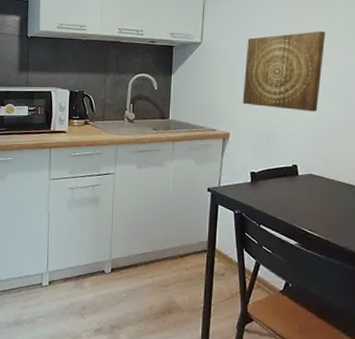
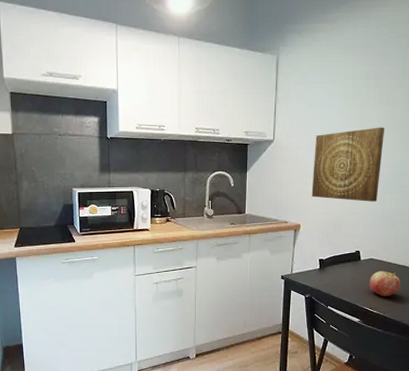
apple: none [309,188,346,219] -> present [370,270,401,297]

